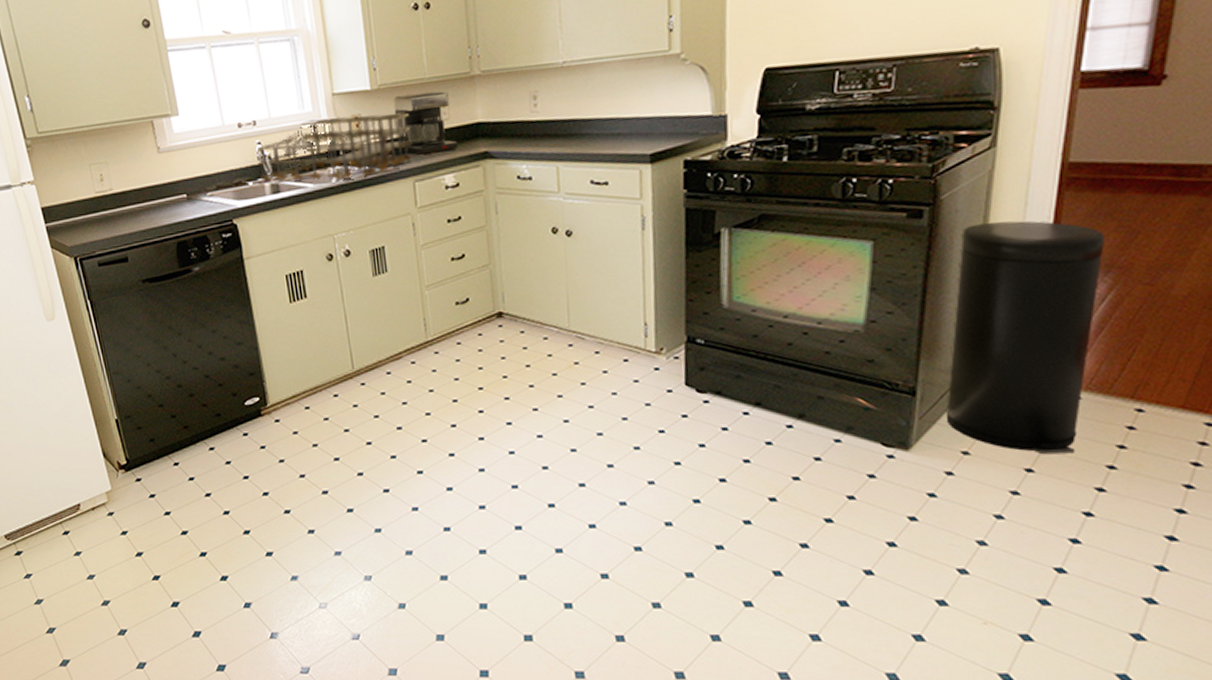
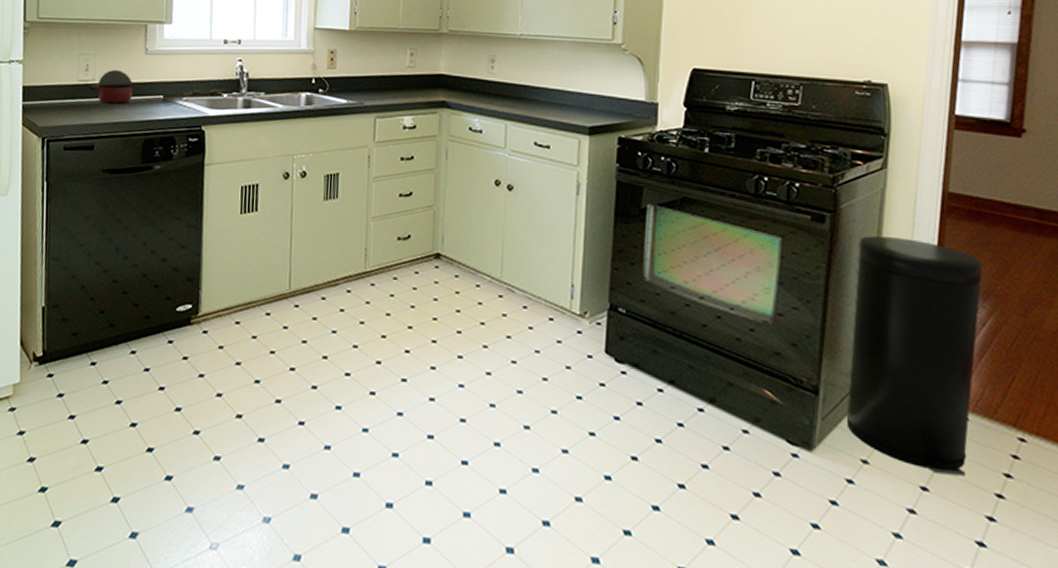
saucepan: none [105,175,155,212] -> present [86,70,134,104]
dish rack: present [257,113,412,181] -> none [235,47,380,107]
coffee maker: present [393,91,459,155] -> none [367,40,421,95]

